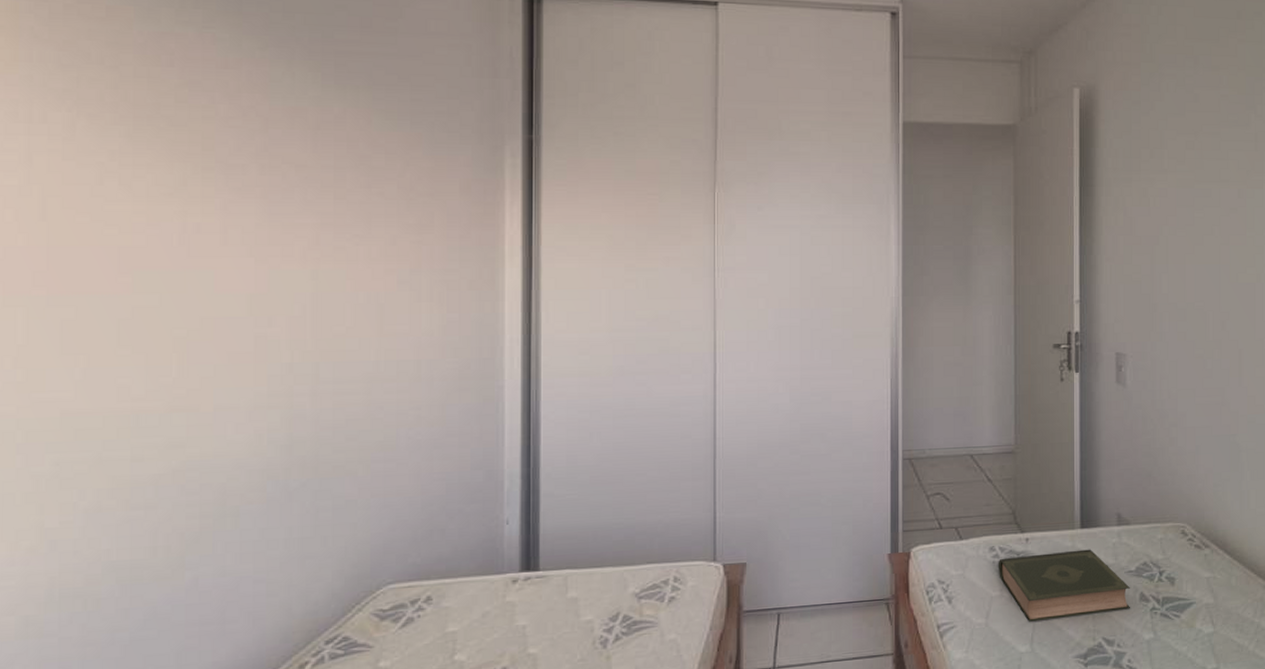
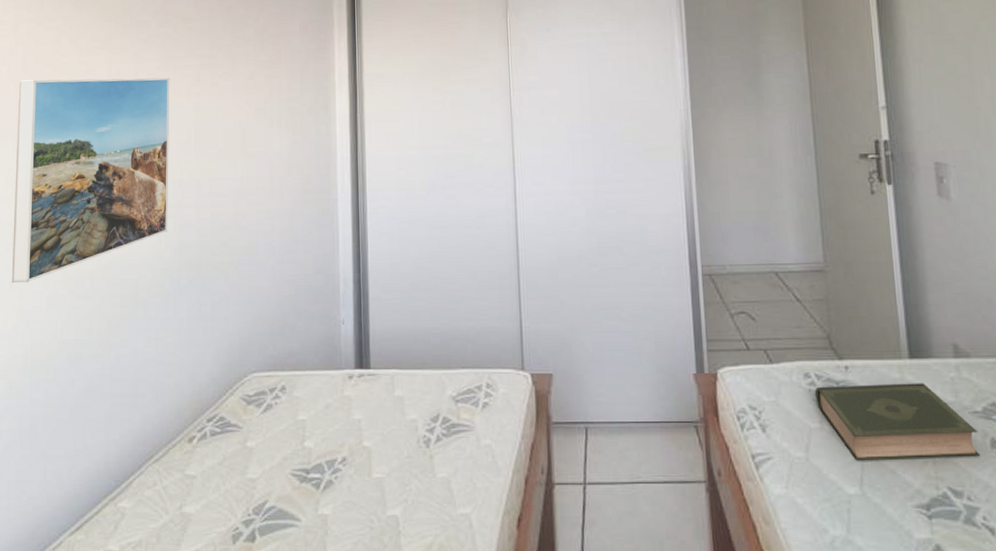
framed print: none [25,231,276,495] -> present [11,77,170,284]

